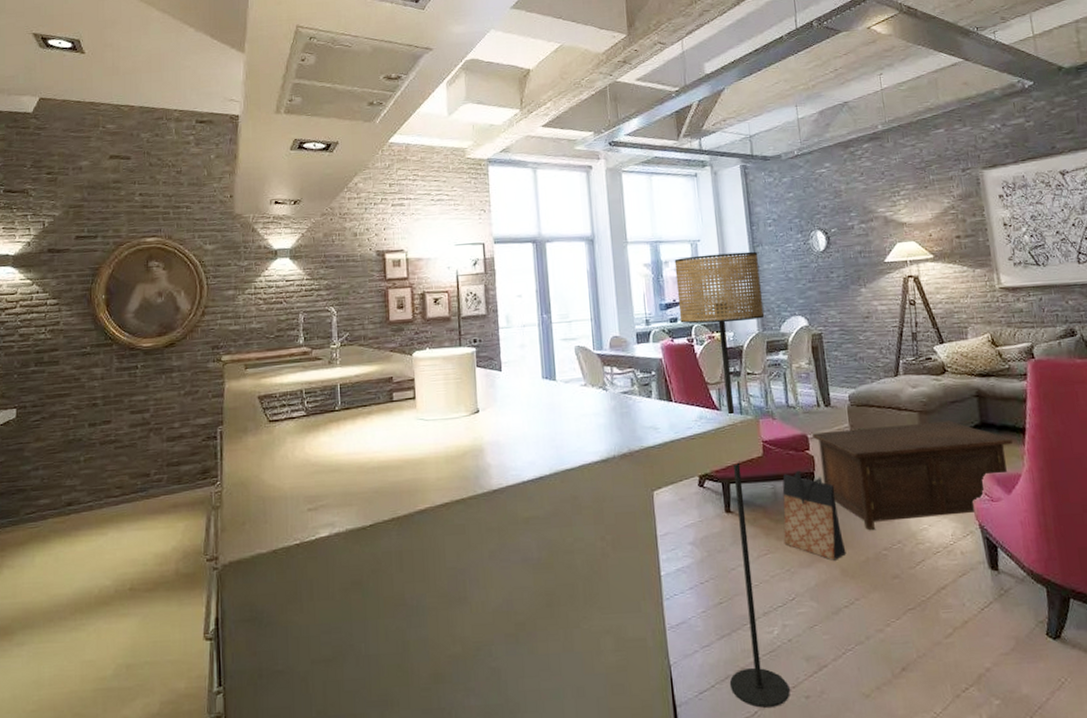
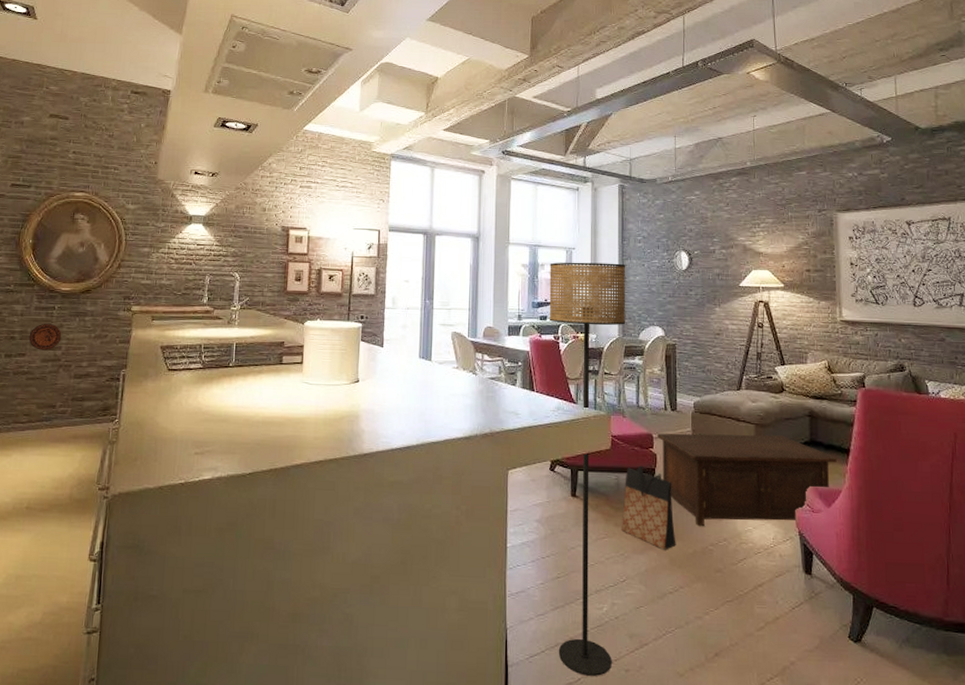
decorative plate: none [113,384,149,415] -> present [29,323,62,351]

